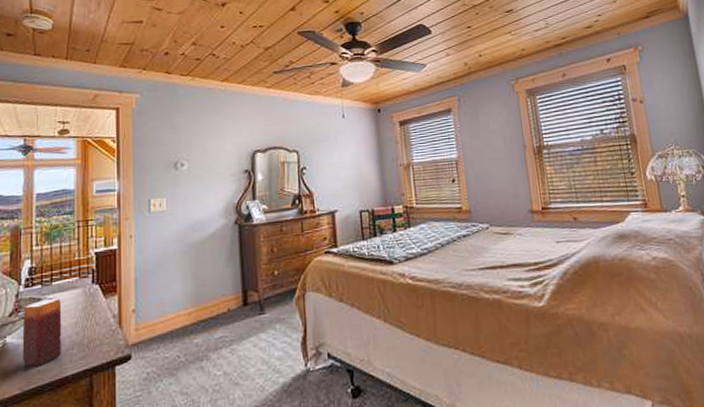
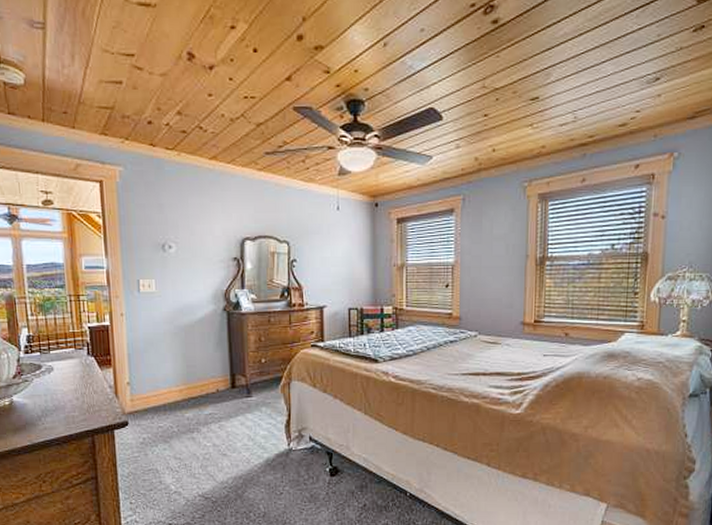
candle: present [22,299,62,367] -> none [26,366,65,423]

